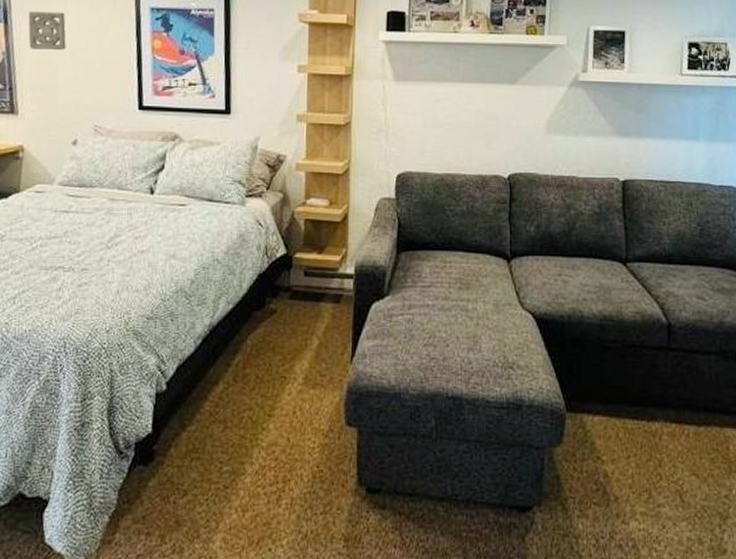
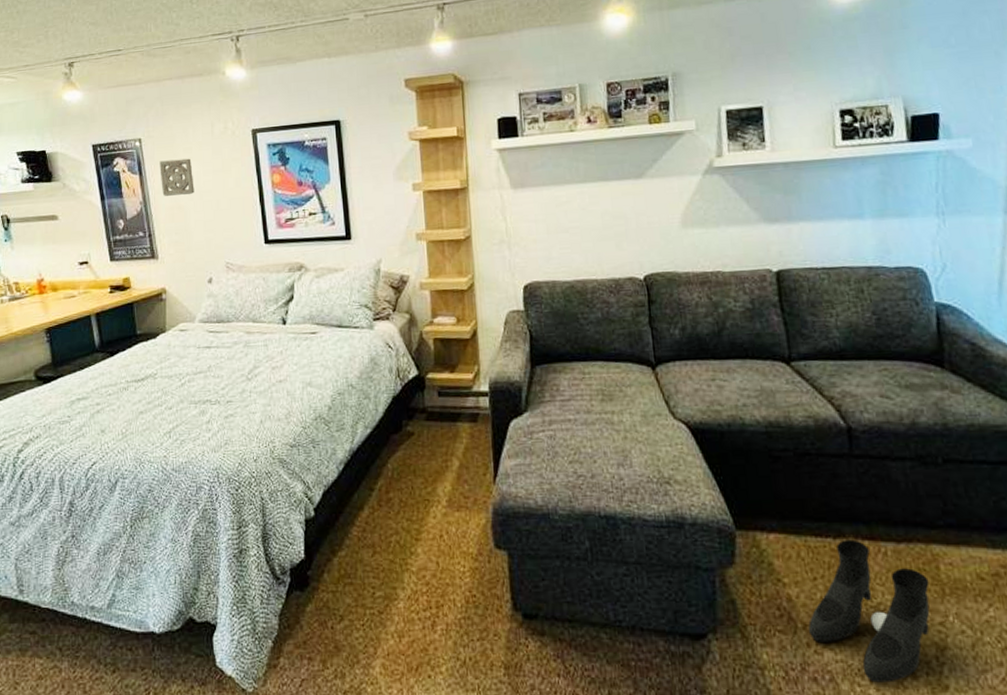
boots: none [619,422,720,548] -> present [808,539,930,683]

